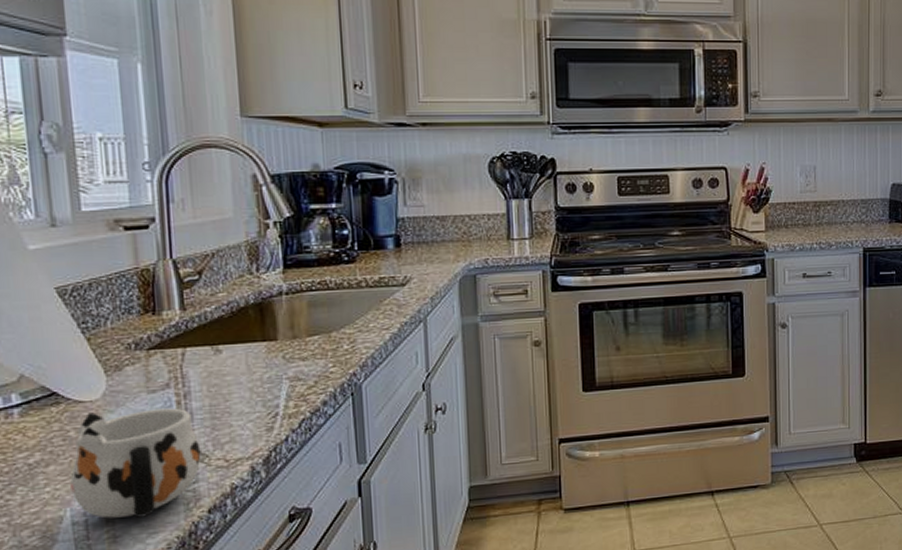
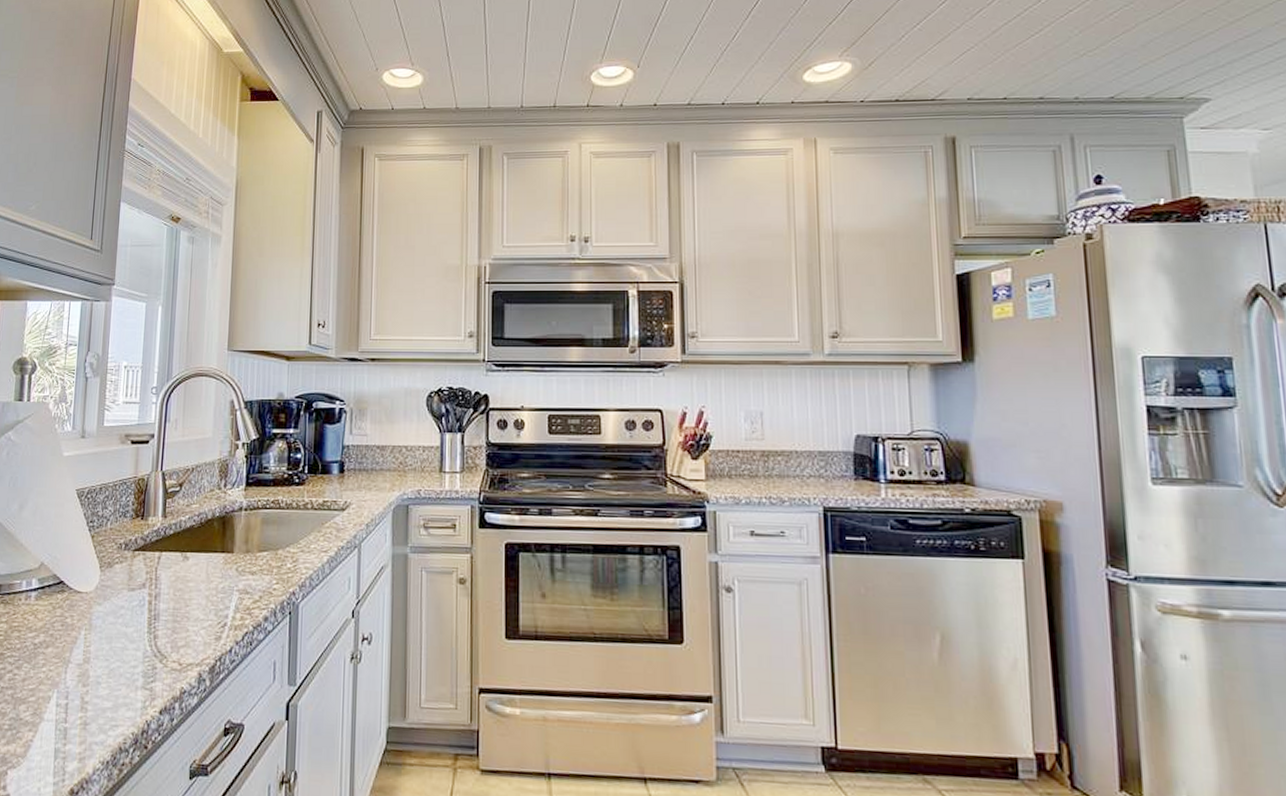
mug: present [70,408,201,519] -> none [60,603,161,709]

